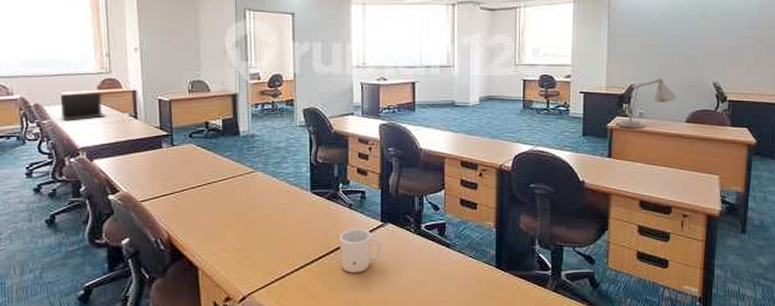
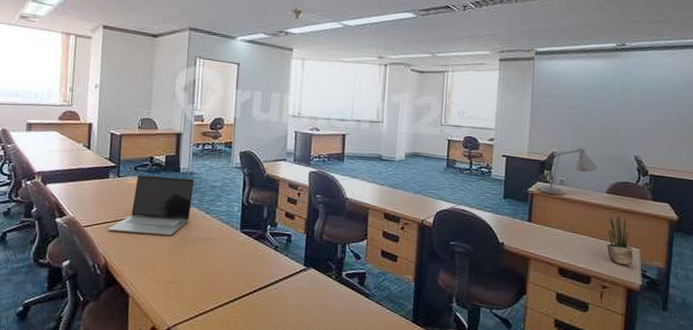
laptop computer: present [60,93,106,121] -> none [23,122,63,147]
laptop: none [167,141,257,204] -> present [107,175,195,236]
mug: present [339,229,382,274] -> none [262,270,303,315]
potted plant: none [687,143,713,192] -> present [607,215,633,265]

